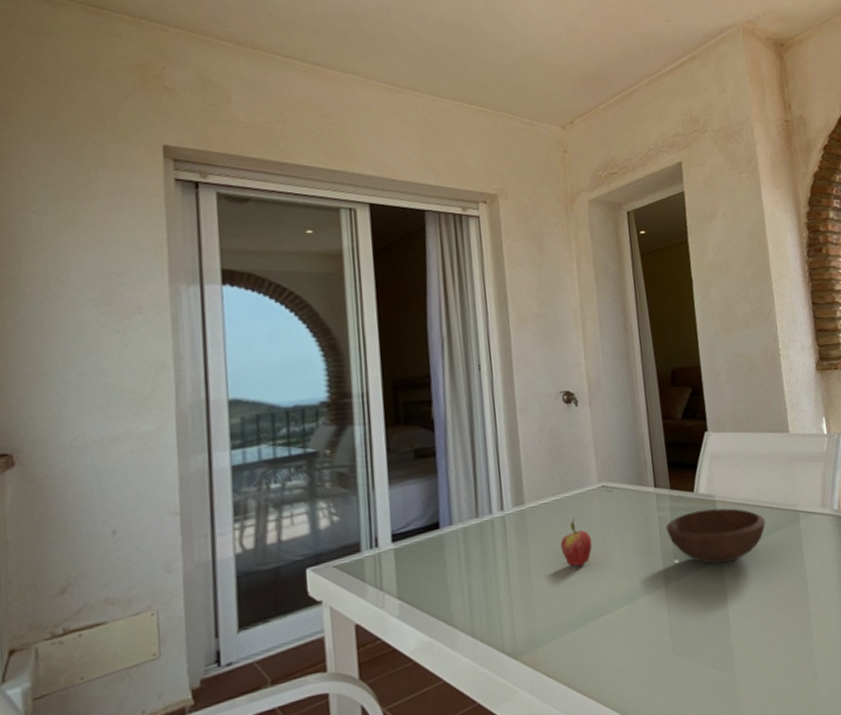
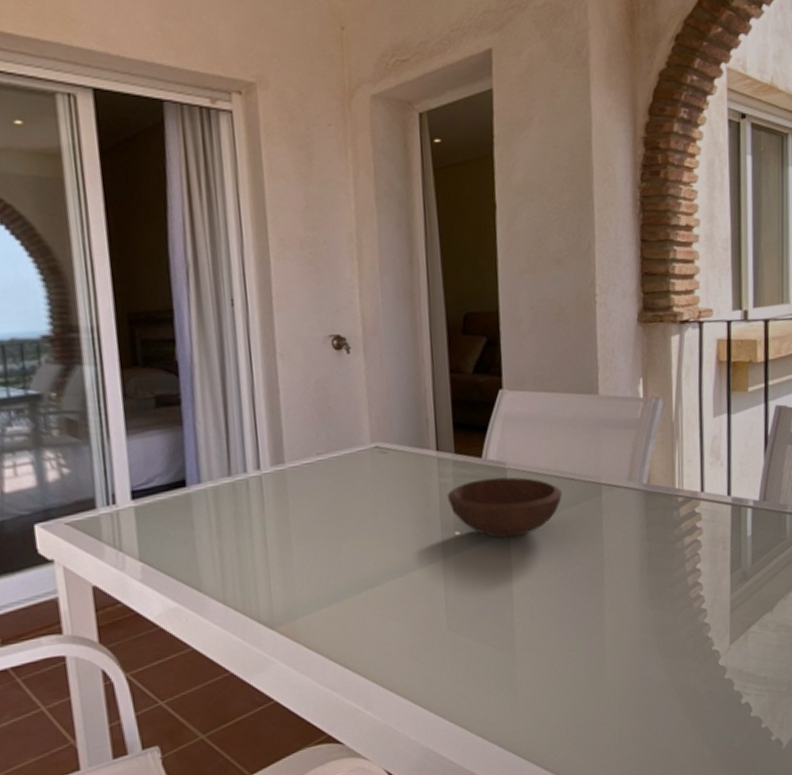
fruit: present [560,519,593,567] -> none [325,482,362,535]

